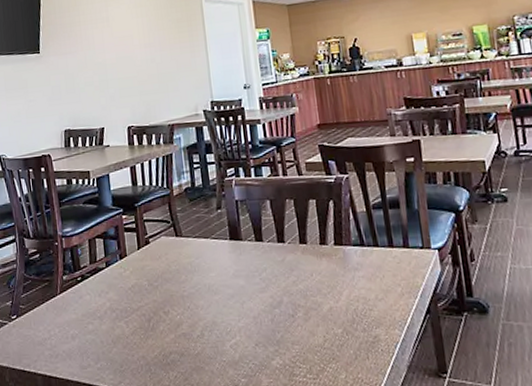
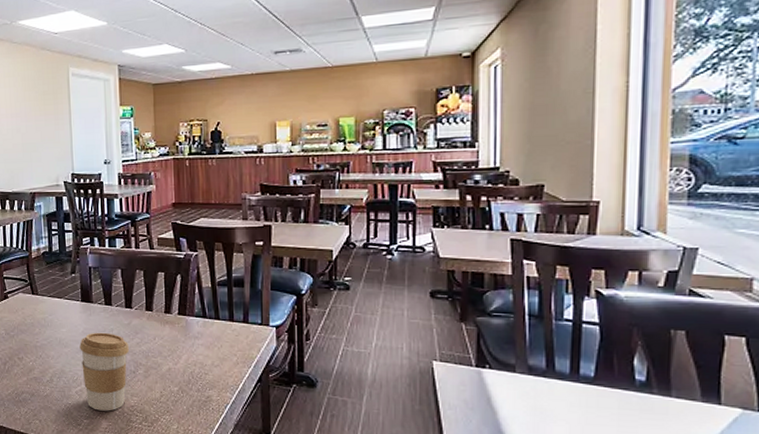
coffee cup: none [231,272,286,366] -> present [79,332,129,411]

